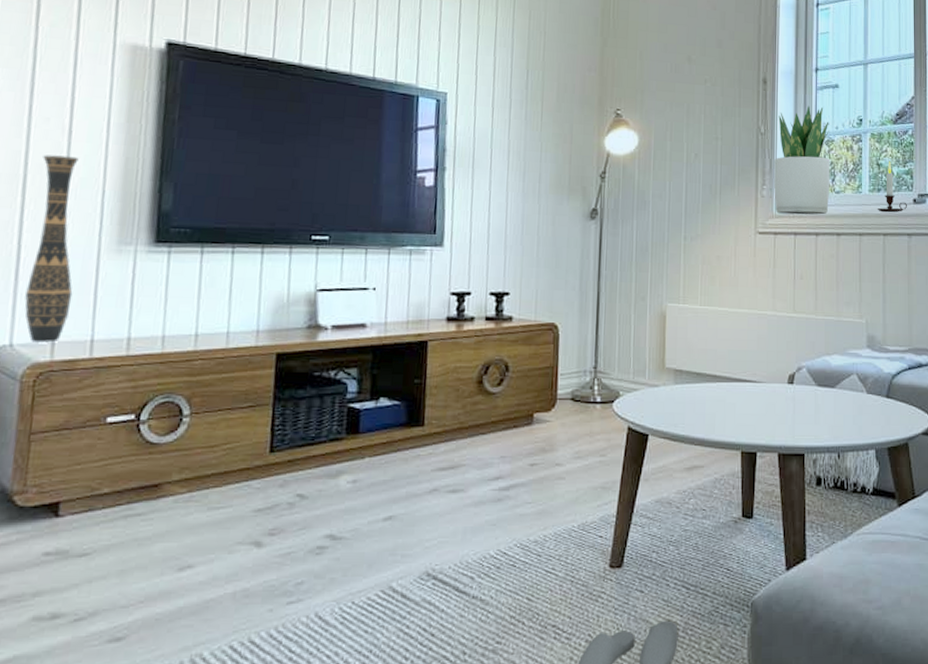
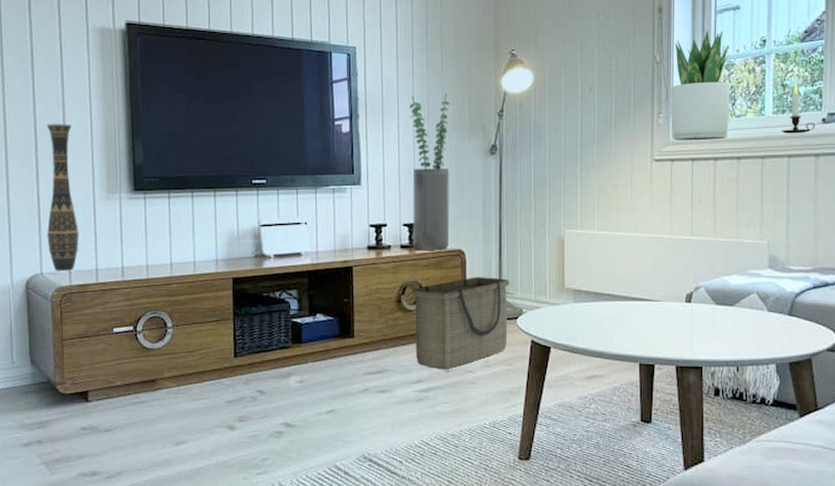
basket: none [496,354,606,463] -> present [412,277,510,370]
vase: none [499,150,549,325] -> present [409,93,450,251]

